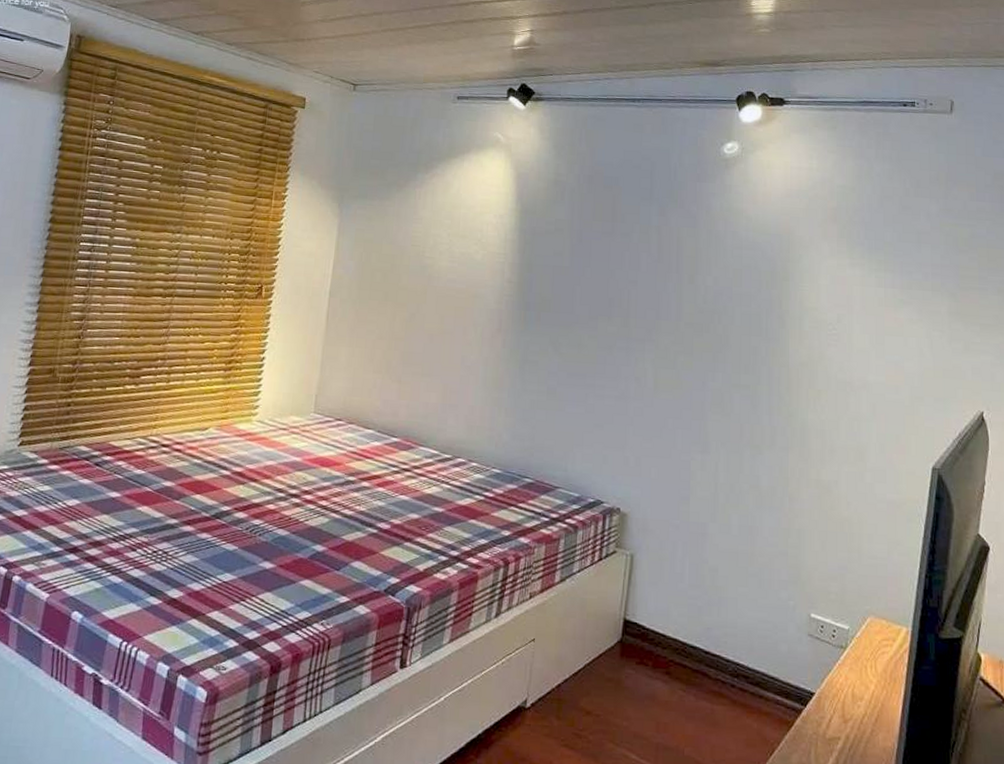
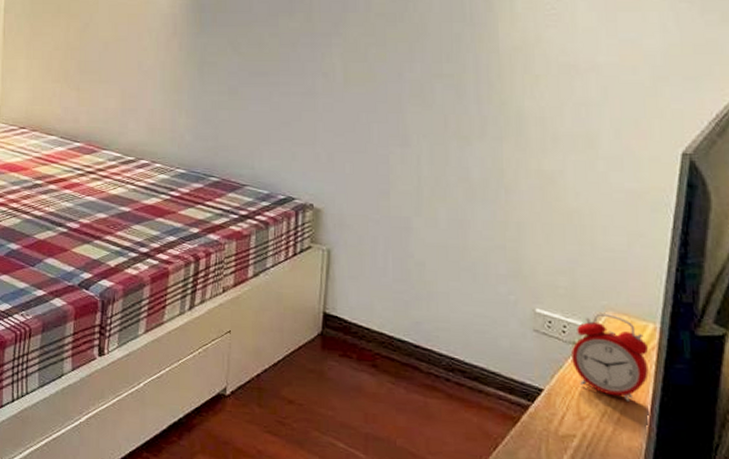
alarm clock: none [839,617,902,703] -> present [571,312,649,401]

